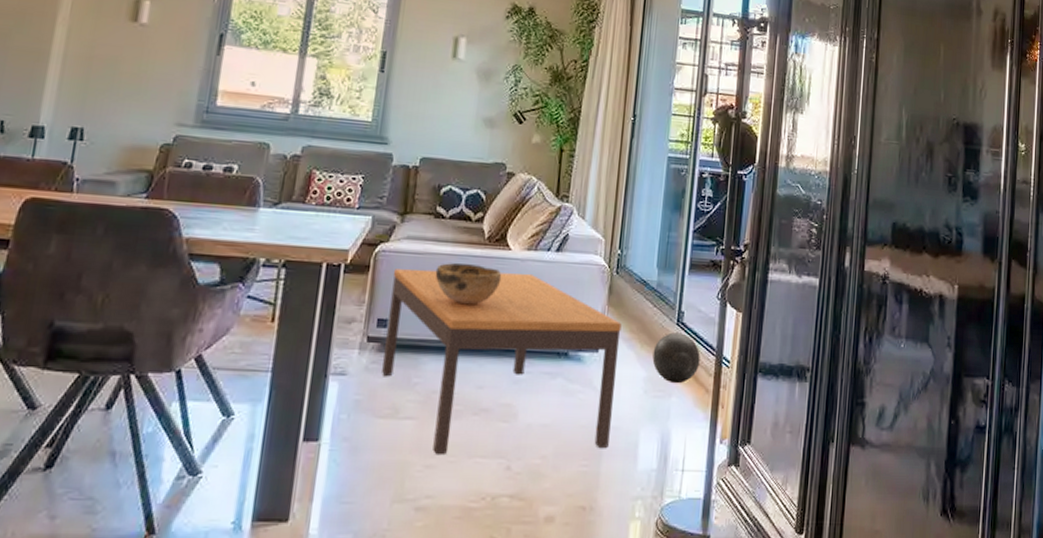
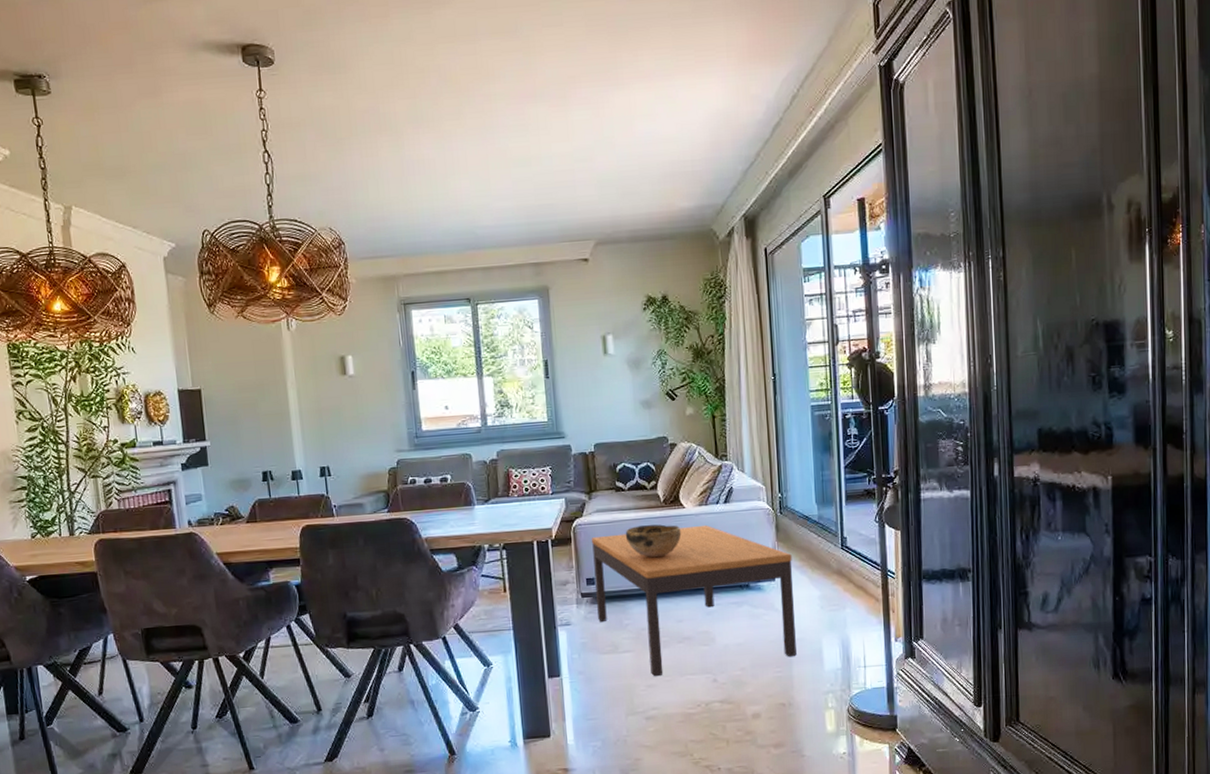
ball: present [652,332,700,384] -> none [823,555,867,598]

